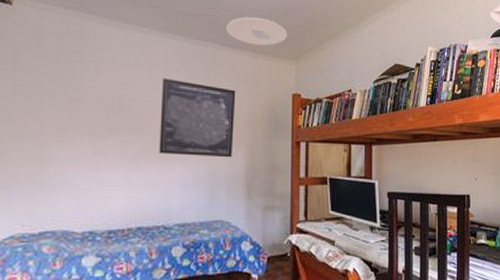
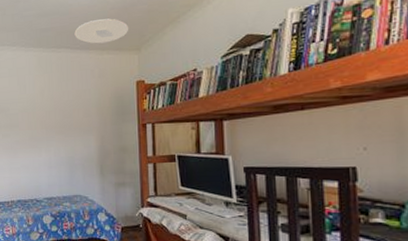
wall art: present [159,78,236,158] -> none [28,83,86,143]

